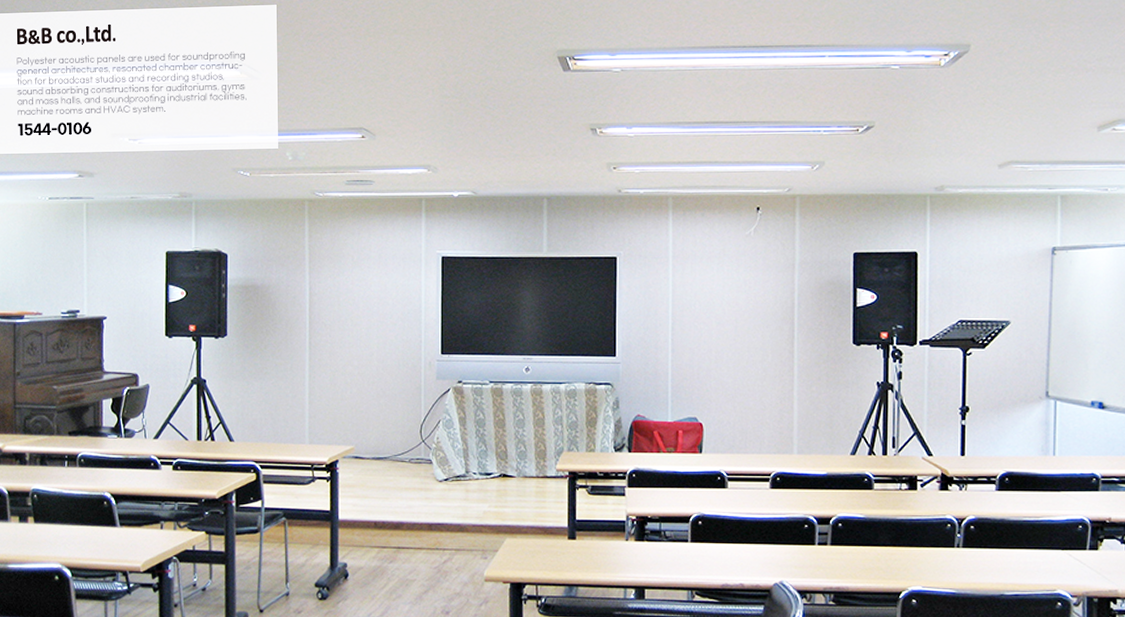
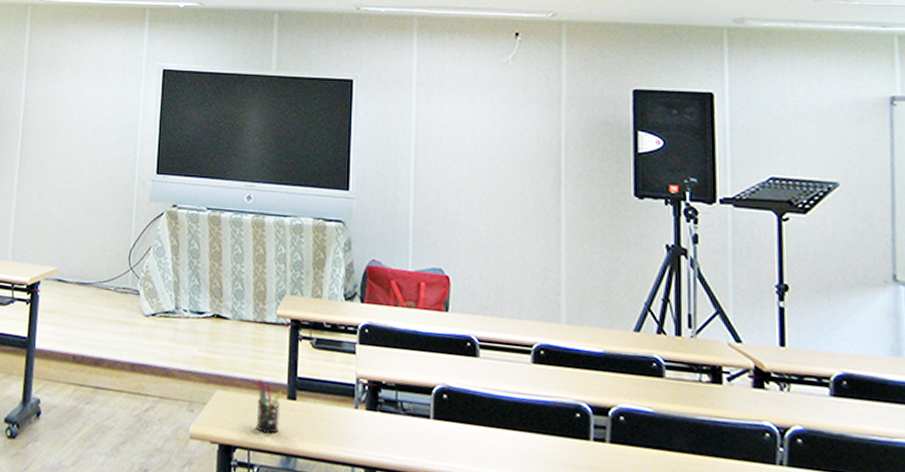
pen holder: none [542,525,564,570] -> present [256,379,283,434]

